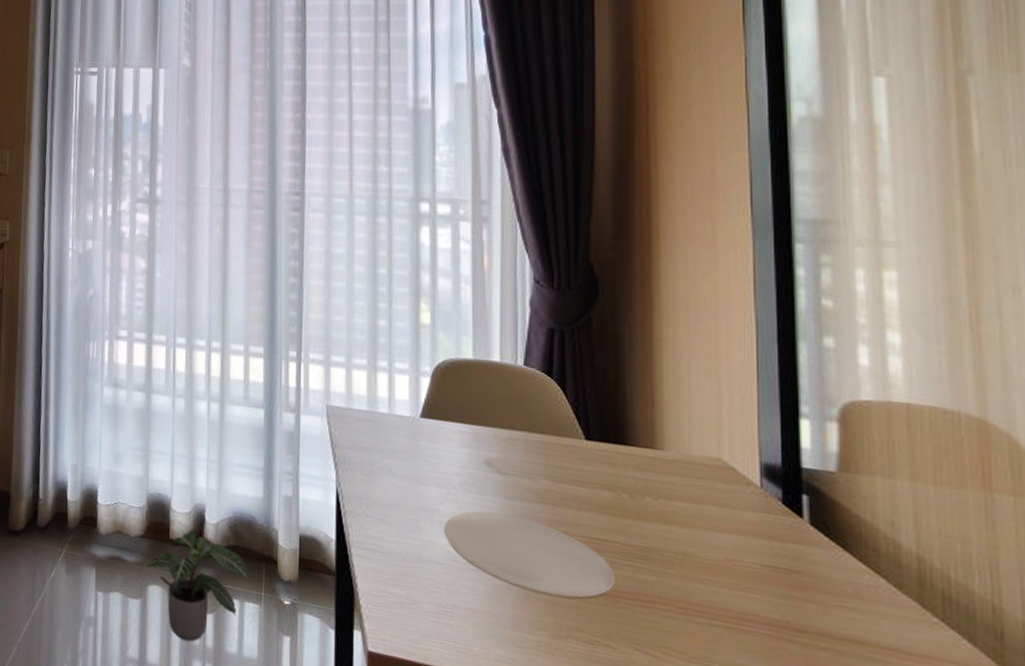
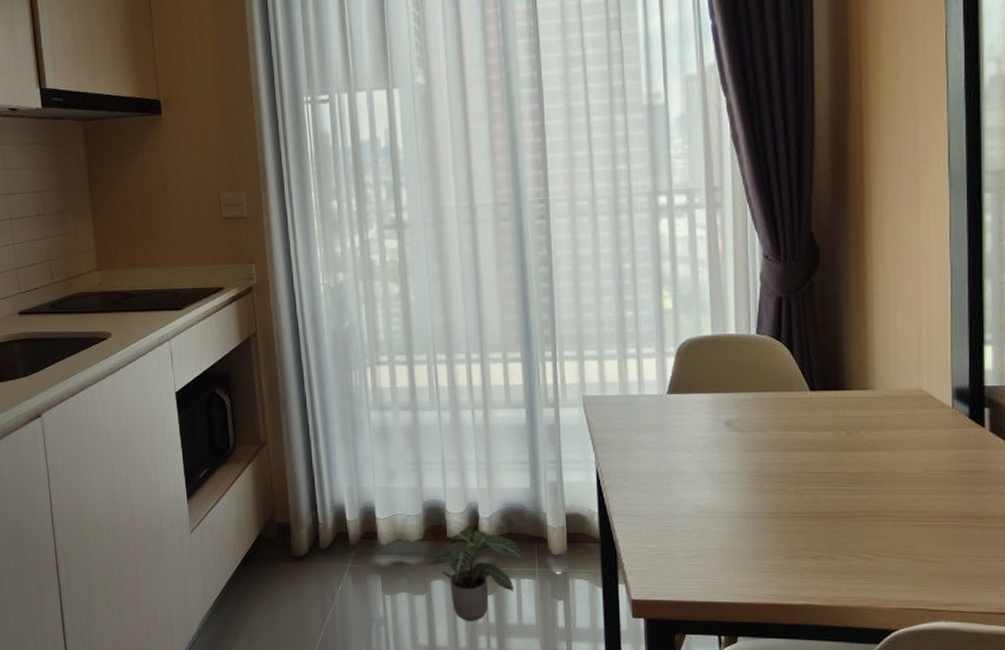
plate: present [444,511,615,600] -> none [692,465,835,527]

